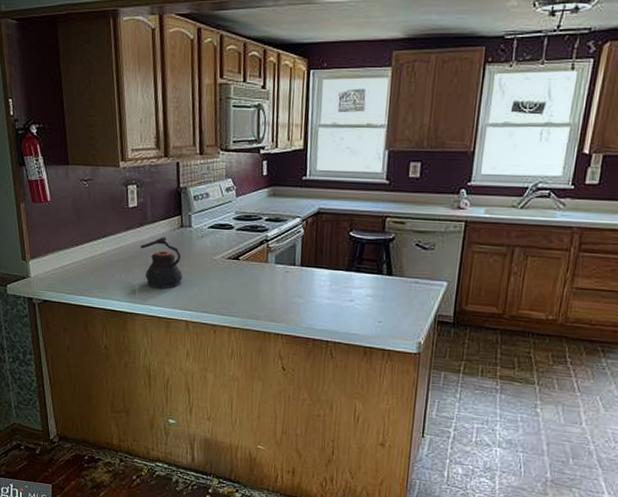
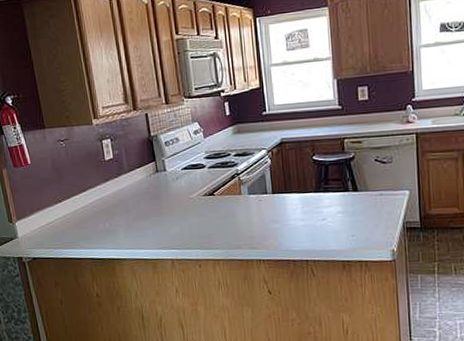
teapot: present [140,236,183,289] -> none [120,182,164,233]

